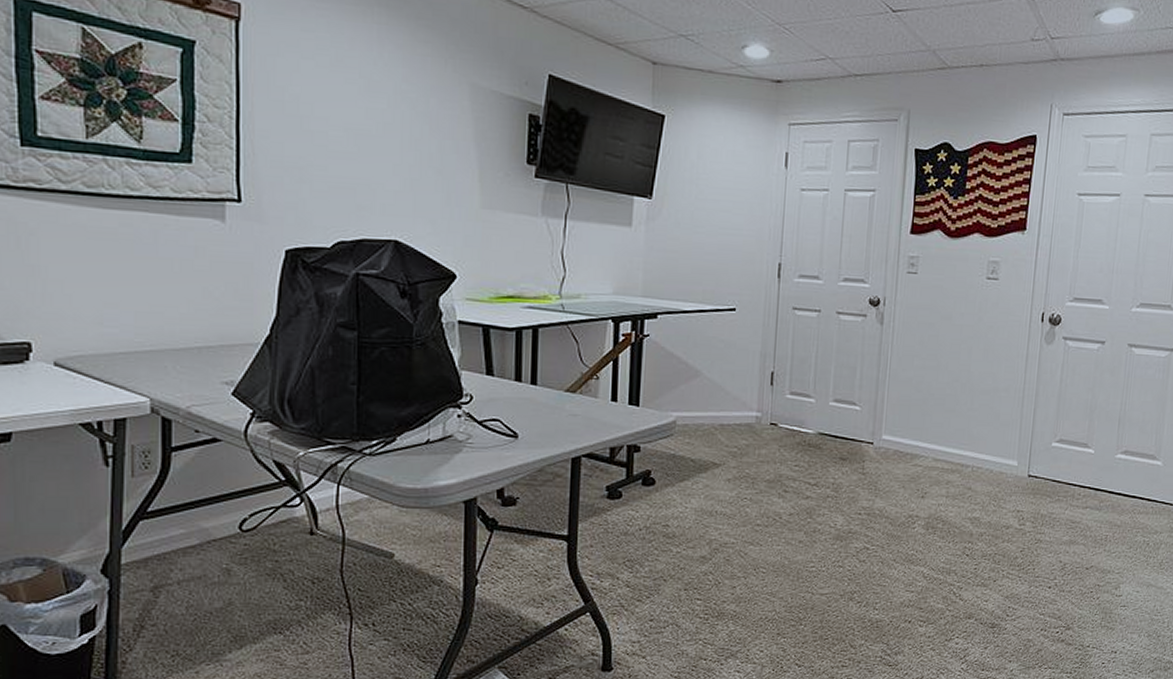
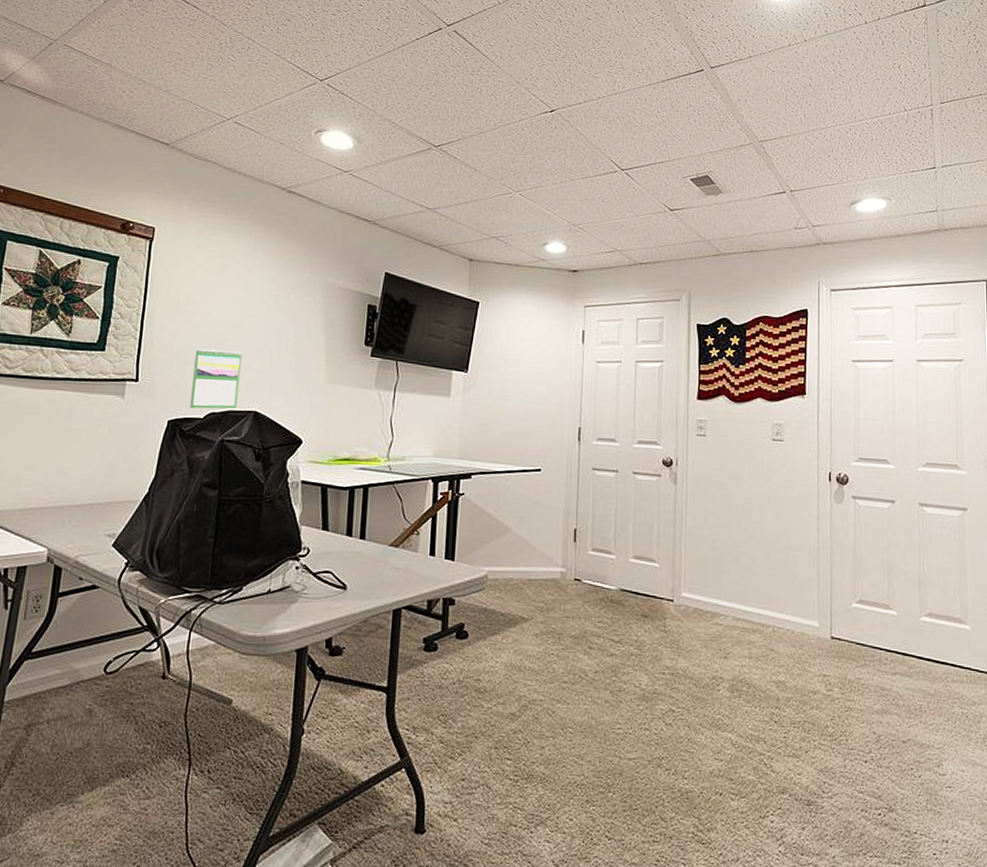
calendar: none [313,162,373,237] -> present [190,348,242,409]

